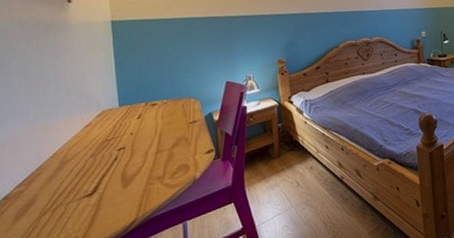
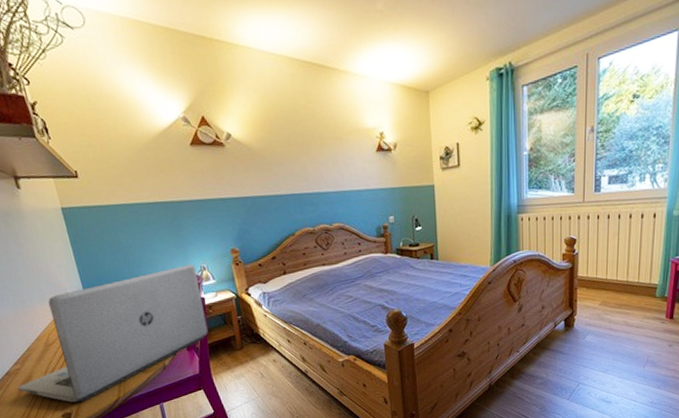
laptop: none [14,74,247,228] -> present [17,264,208,403]

